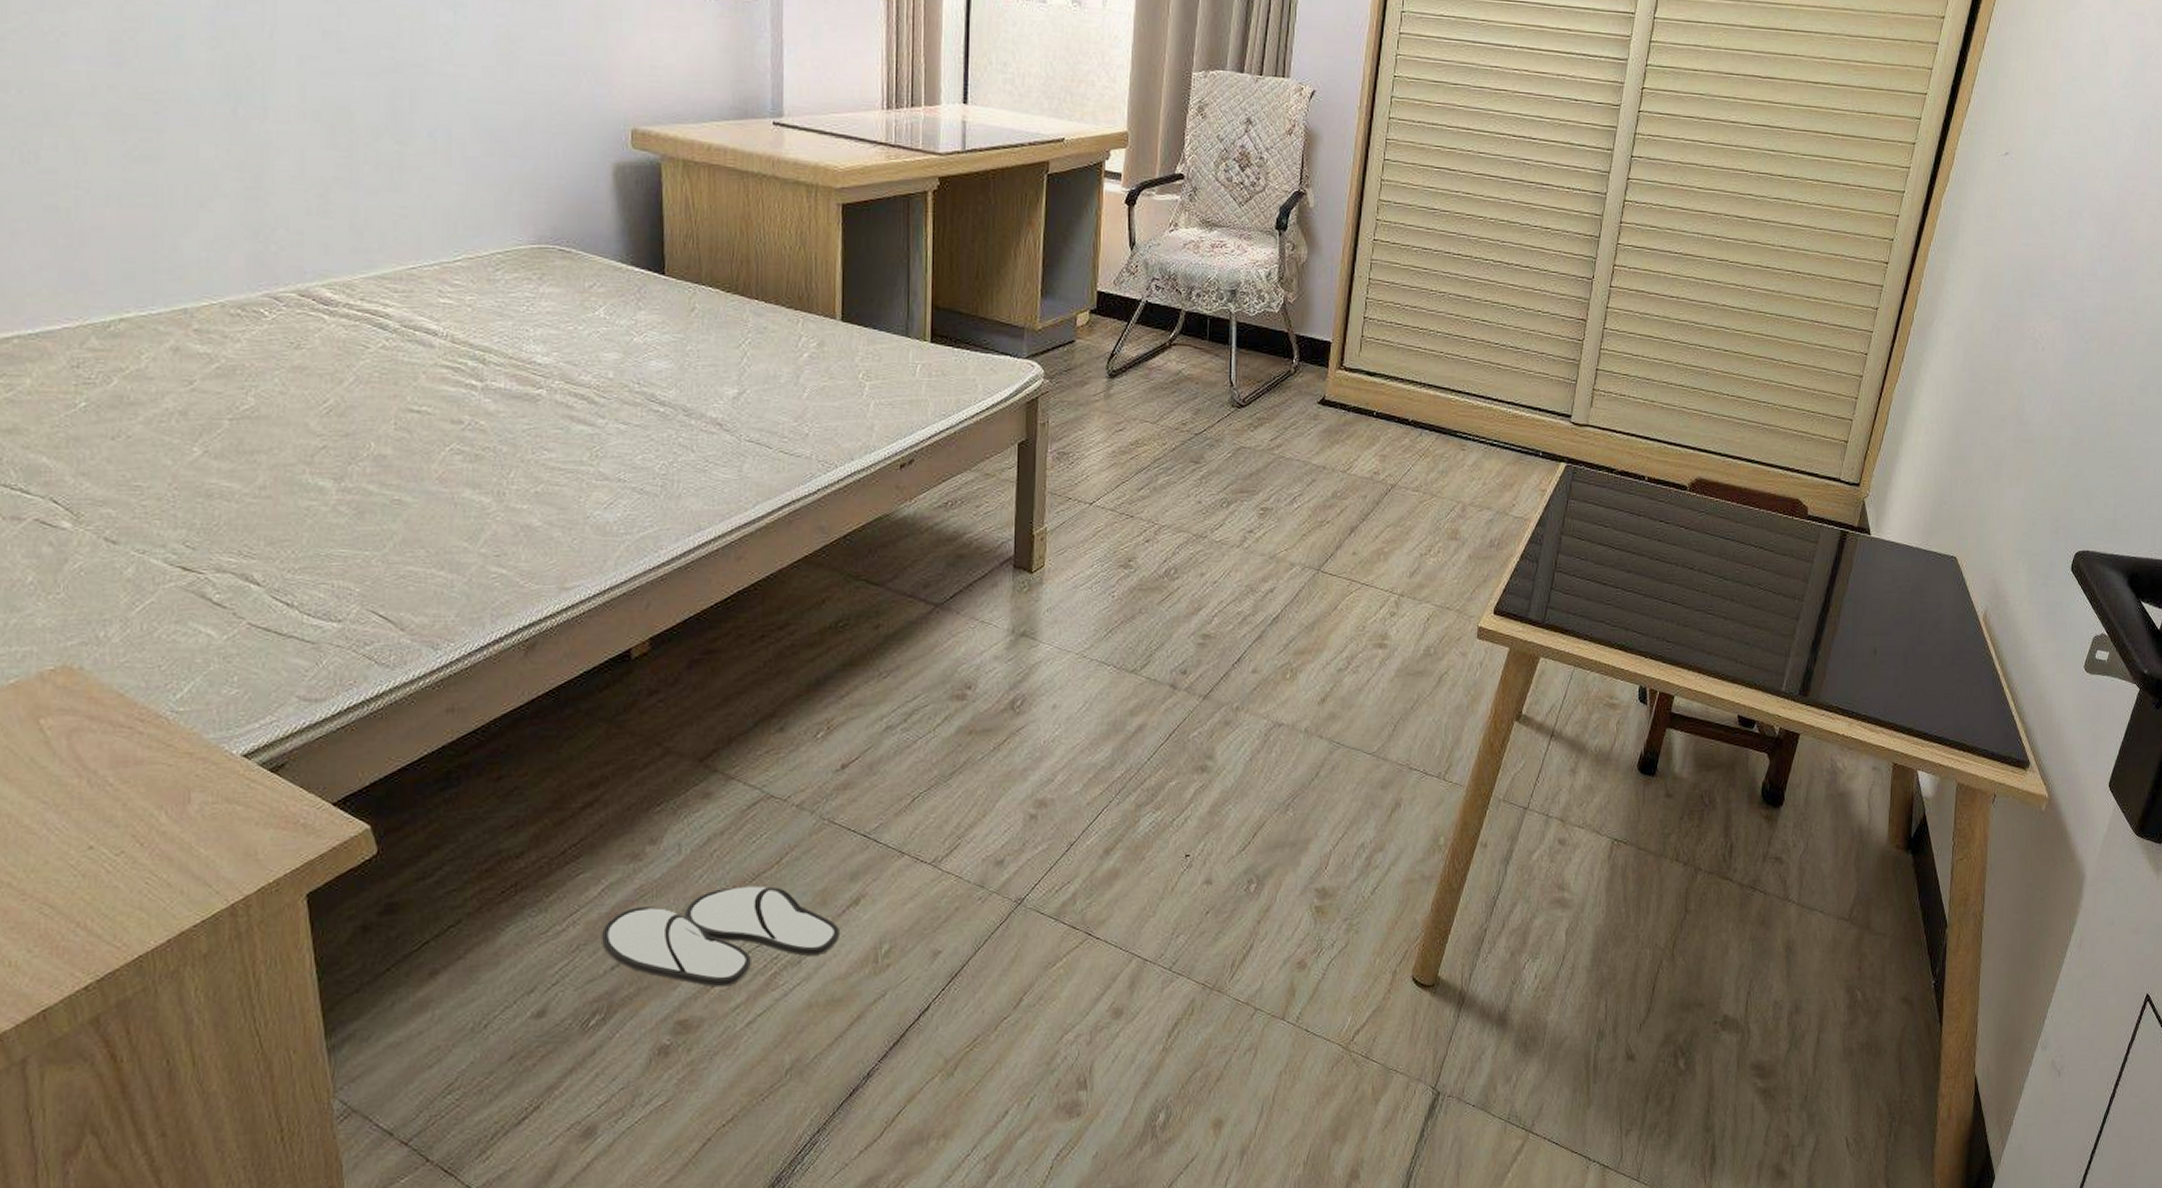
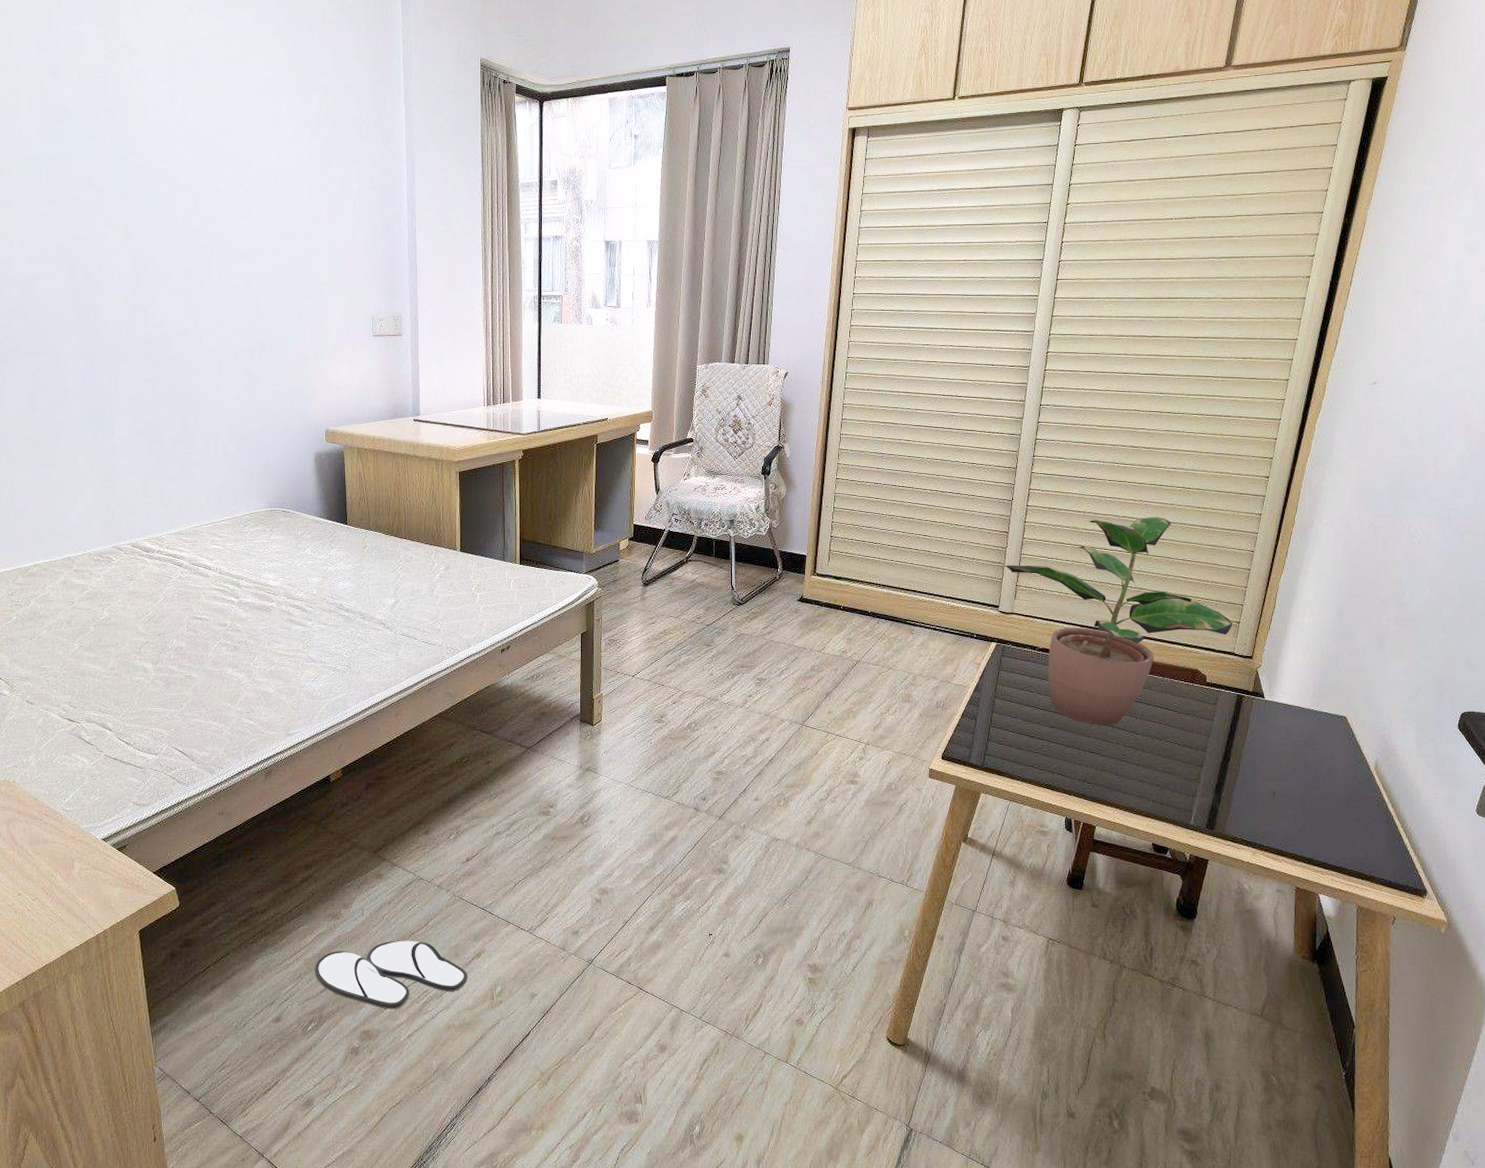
potted plant: none [1579,306,1840,570] -> present [1004,516,1233,726]

